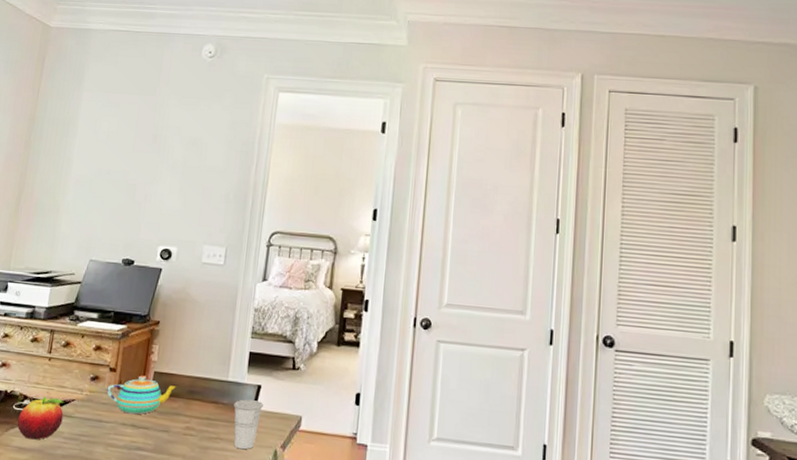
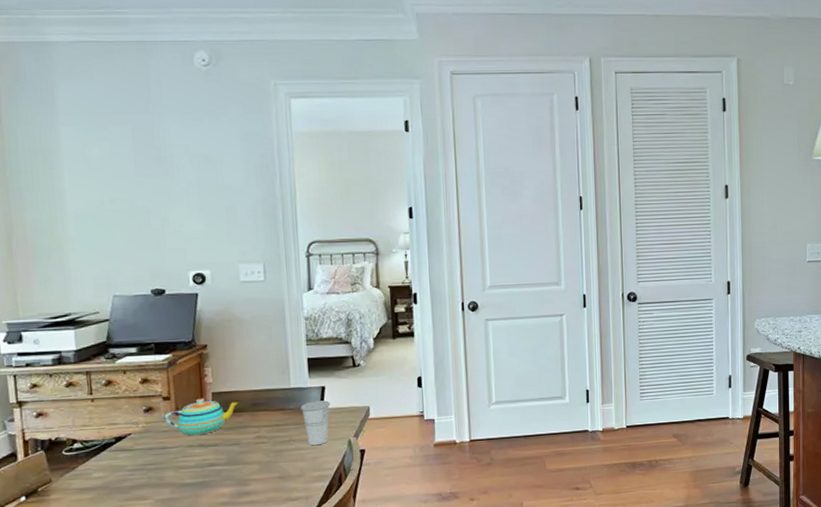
fruit: present [17,397,64,440] -> none [71,436,123,479]

